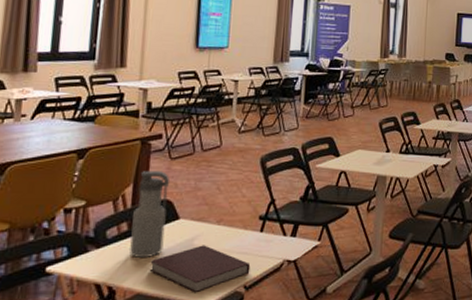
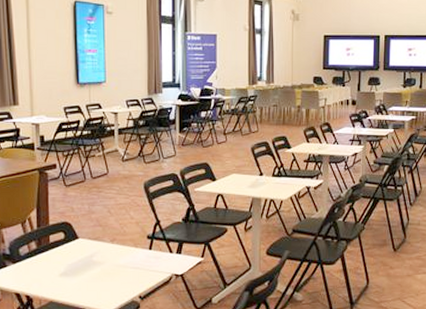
water bottle: present [129,171,169,258] -> none [39,197,67,271]
notebook: present [149,245,251,293] -> none [58,261,143,302]

